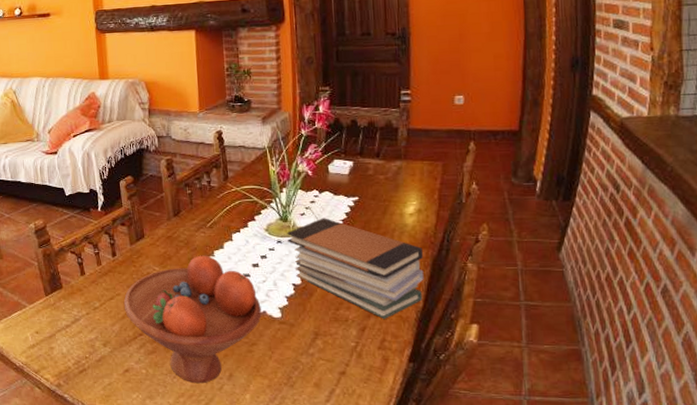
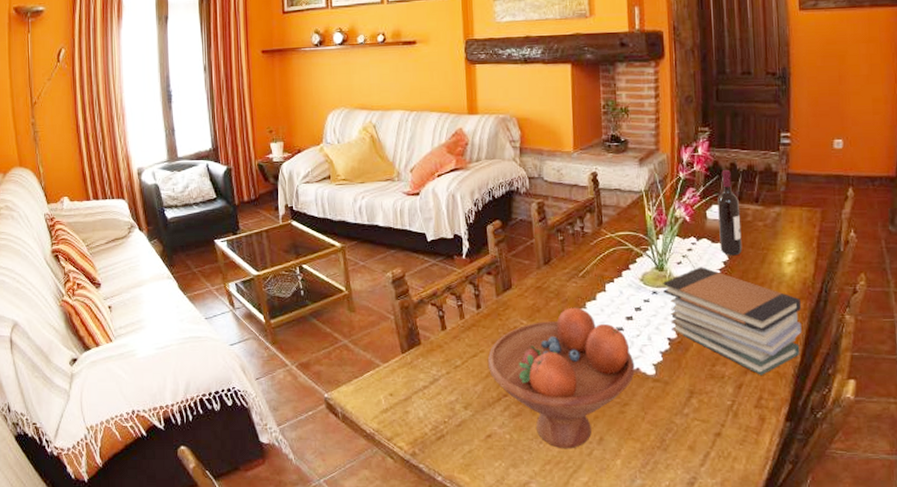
wine bottle: none [339,126,364,207] -> present [718,169,742,256]

